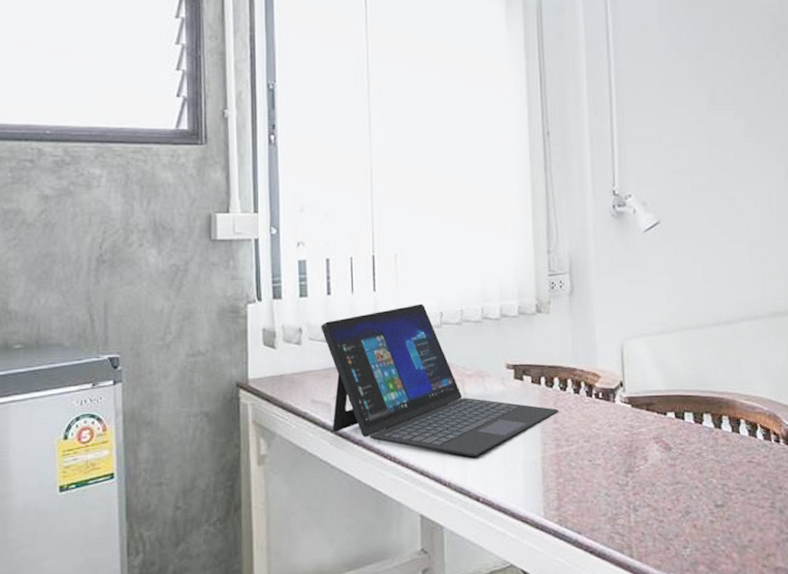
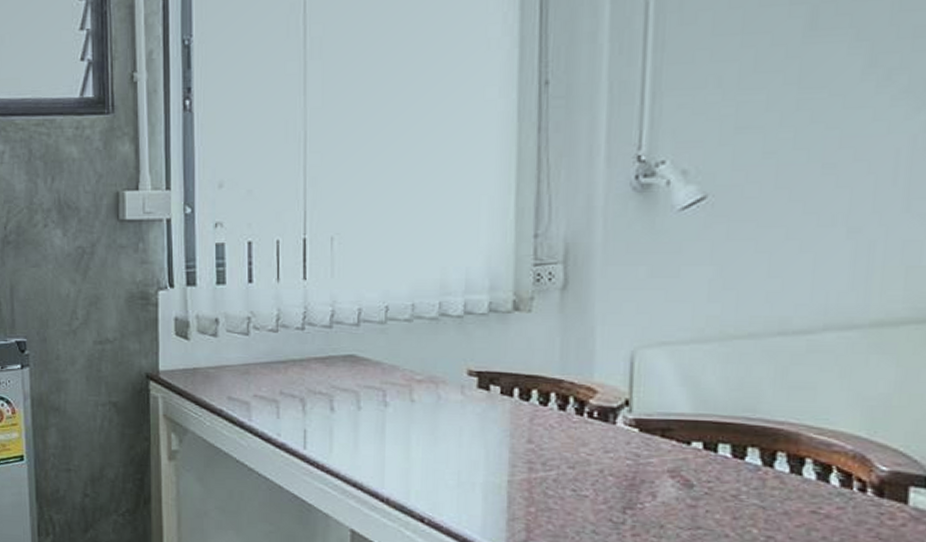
laptop: present [321,303,559,458] -> none [240,295,536,474]

